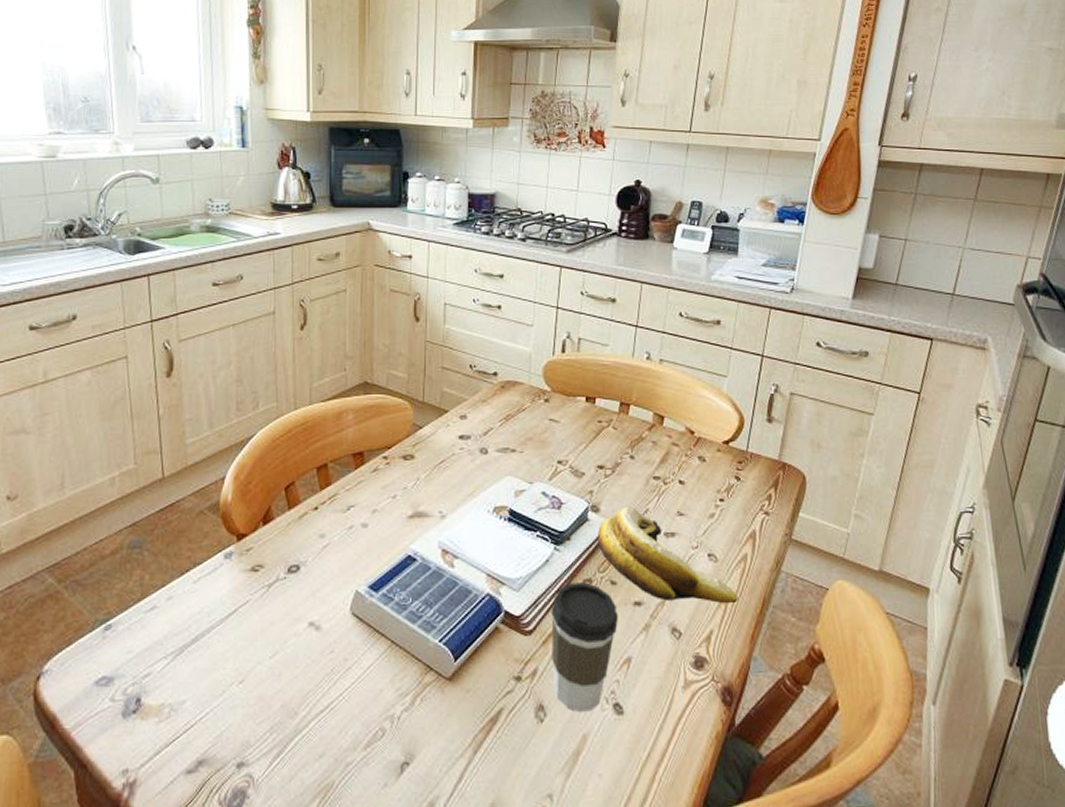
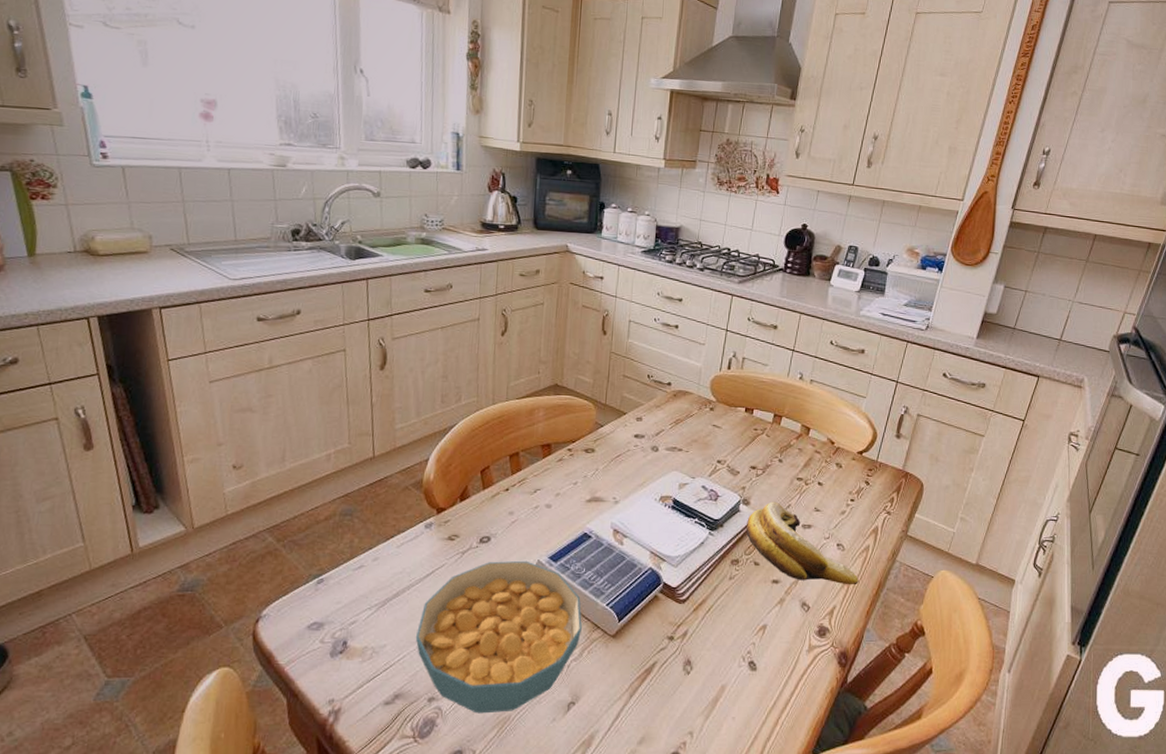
cereal bowl: none [218,592,411,781] -> present [415,560,582,714]
coffee cup: present [551,582,618,712] -> none [699,562,758,667]

